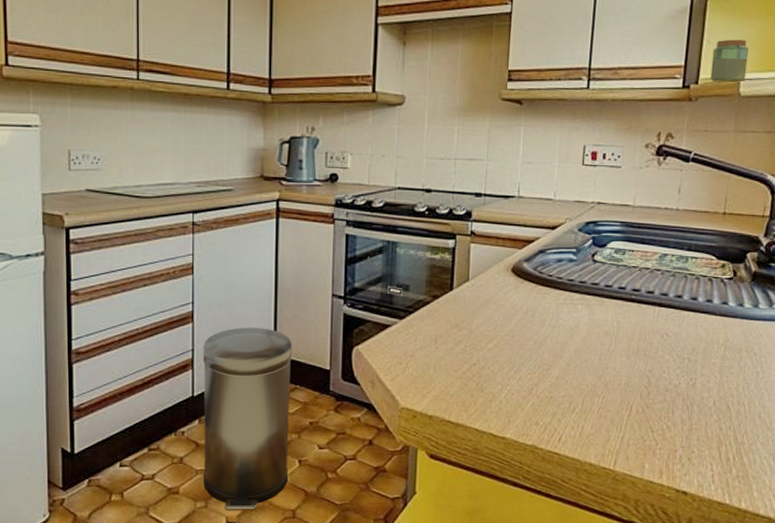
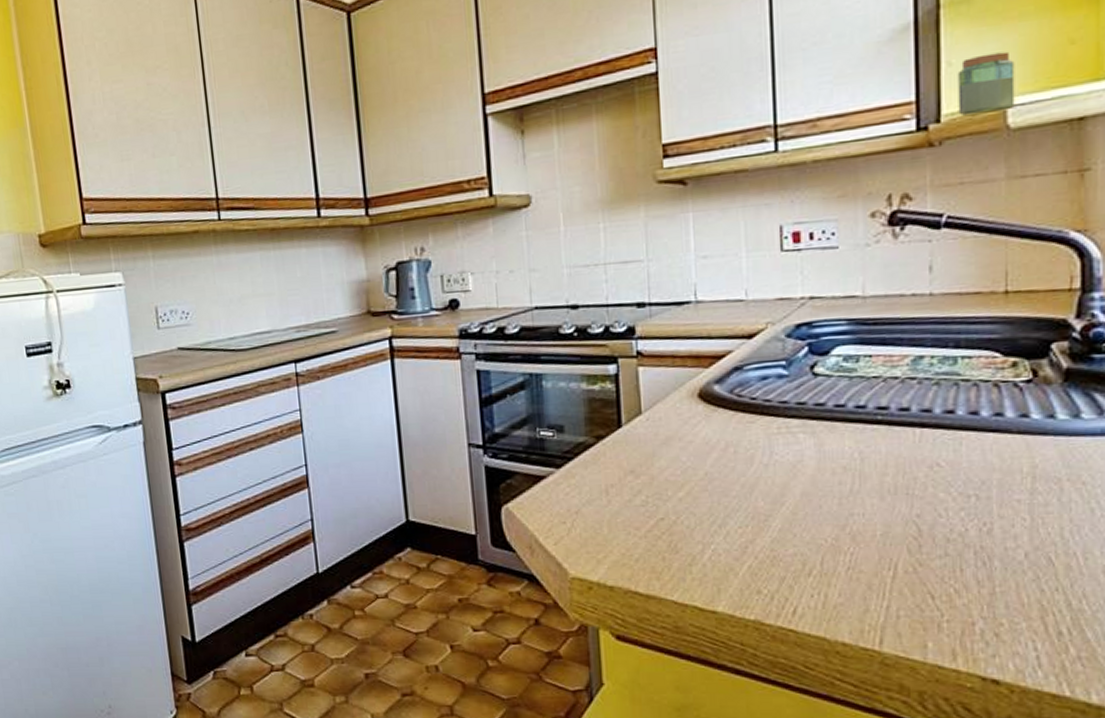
pedal bin: present [203,327,292,511] -> none [323,489,440,707]

